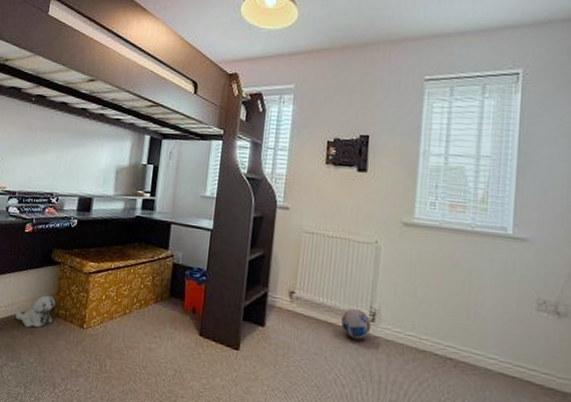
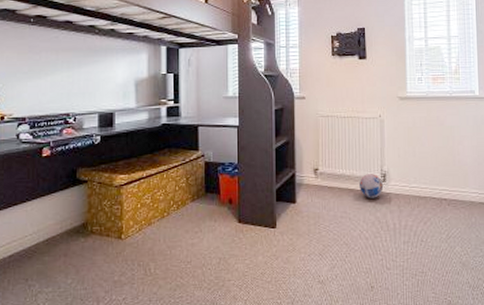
plush toy: present [15,295,56,328] -> none [44,214,87,251]

